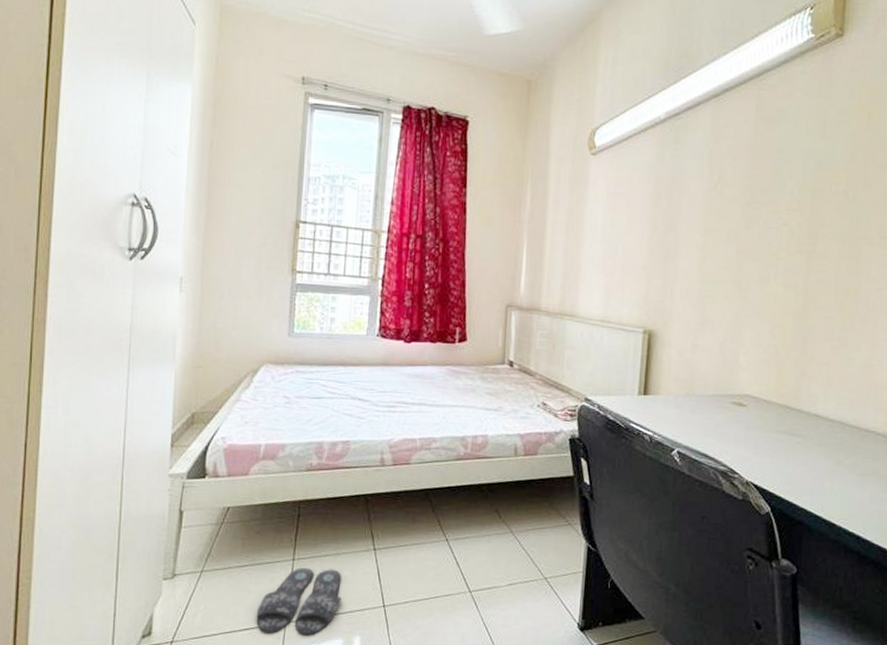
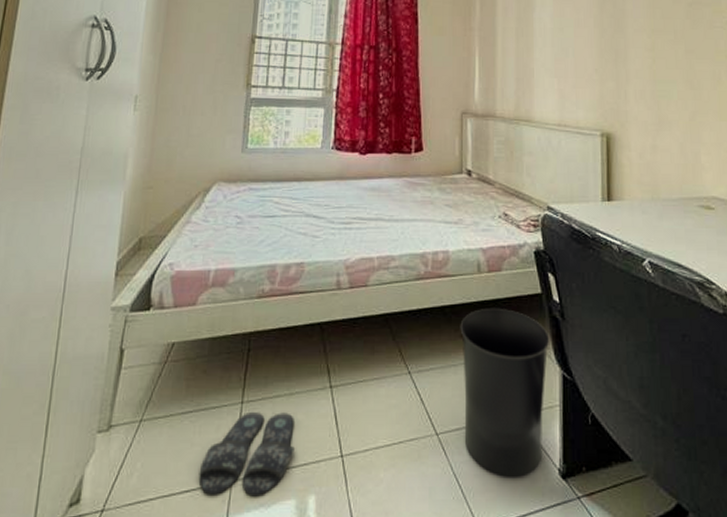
waste bin: none [494,487,578,628] -> present [460,308,550,477]

